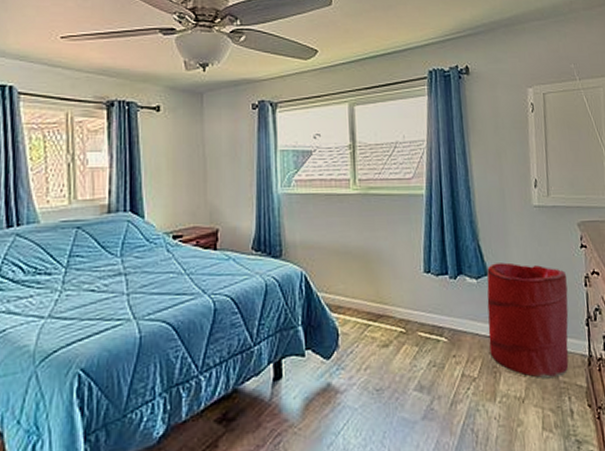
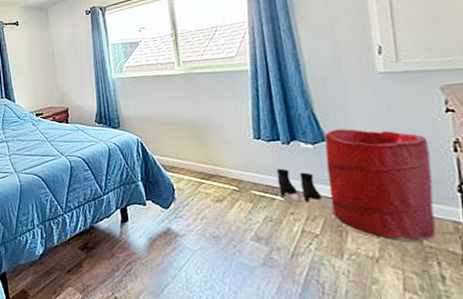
boots: none [442,306,481,343] -> present [276,168,322,202]

